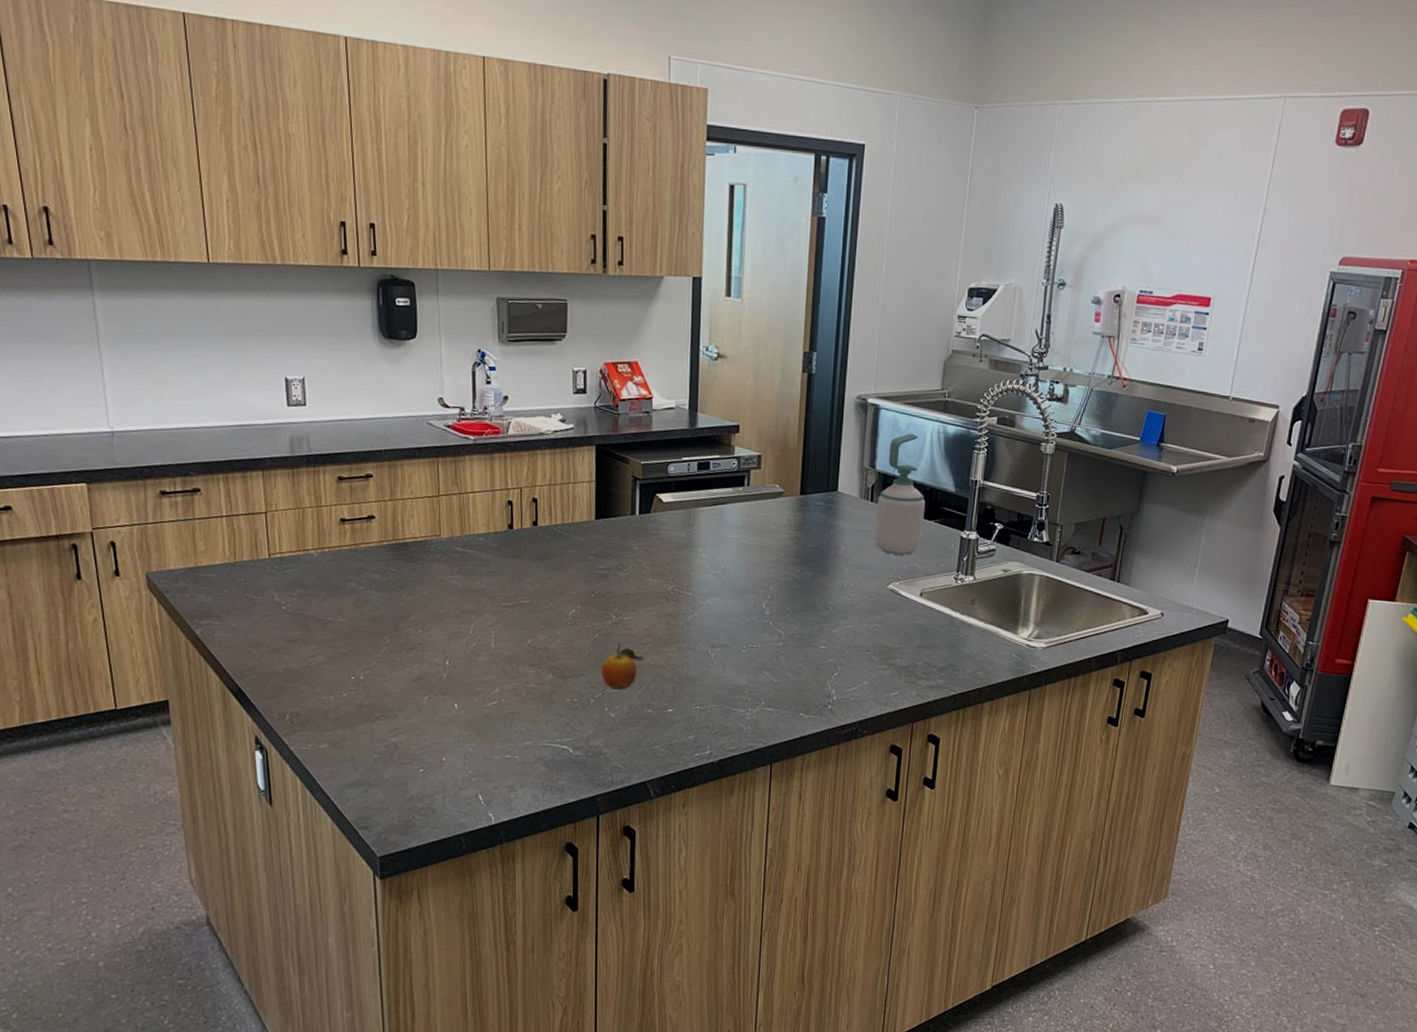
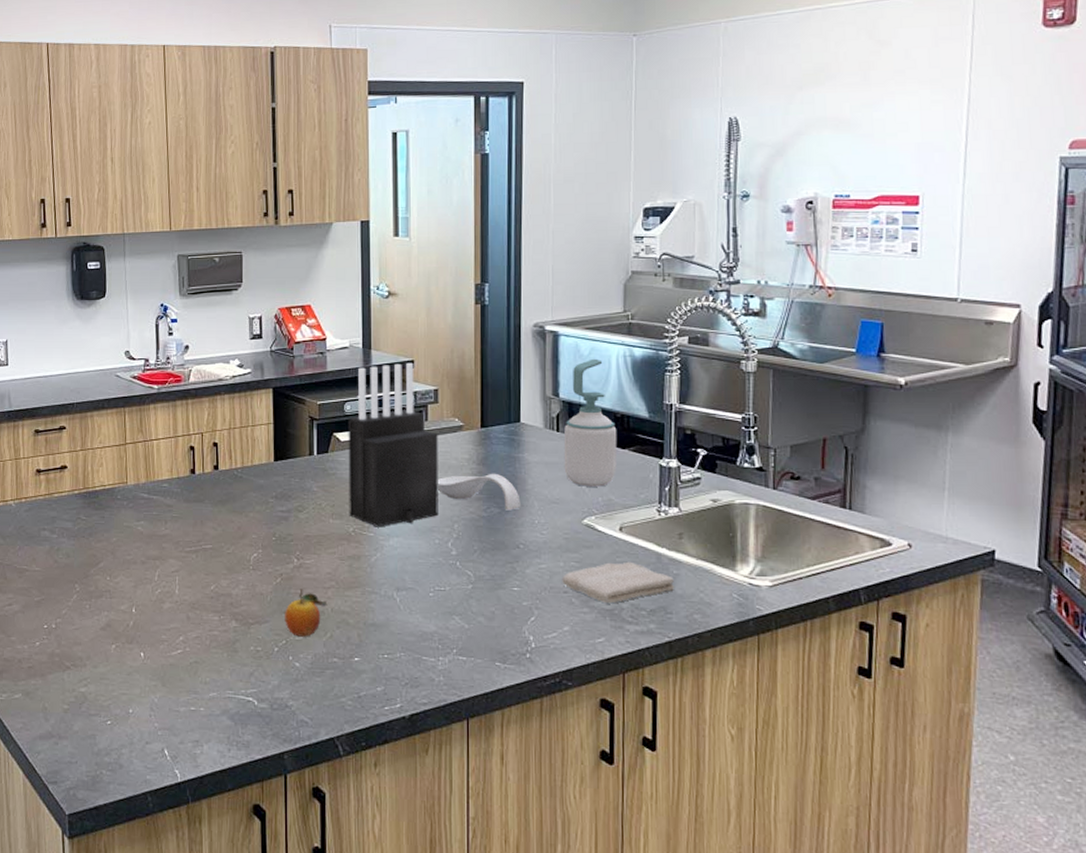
knife block: none [668,427,759,587] -> present [348,362,438,527]
spoon rest: none [755,538,833,575] -> present [437,473,521,511]
washcloth: none [865,624,963,662] -> present [562,561,674,604]

